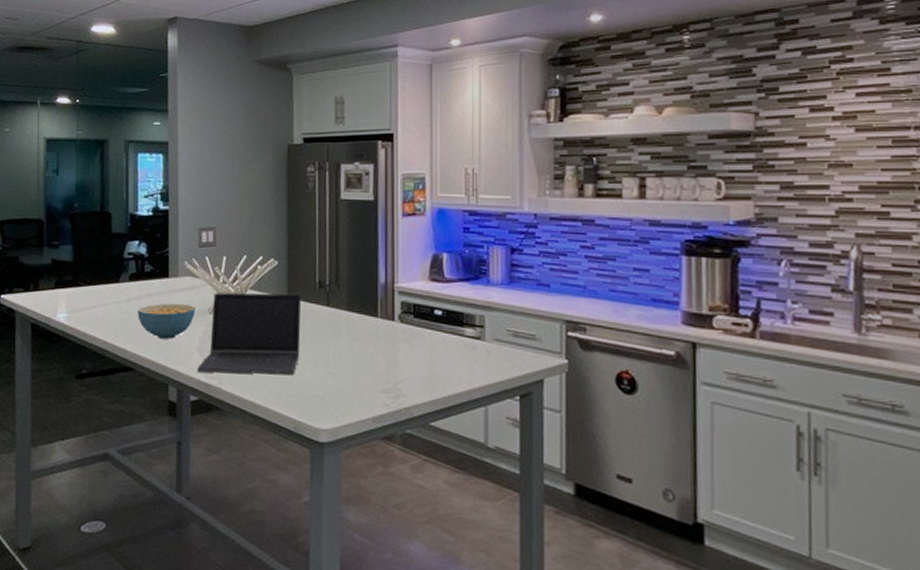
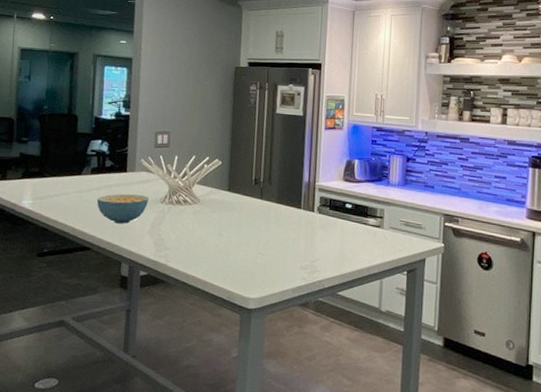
laptop computer: present [197,293,301,375] -> none [147,186,239,254]

